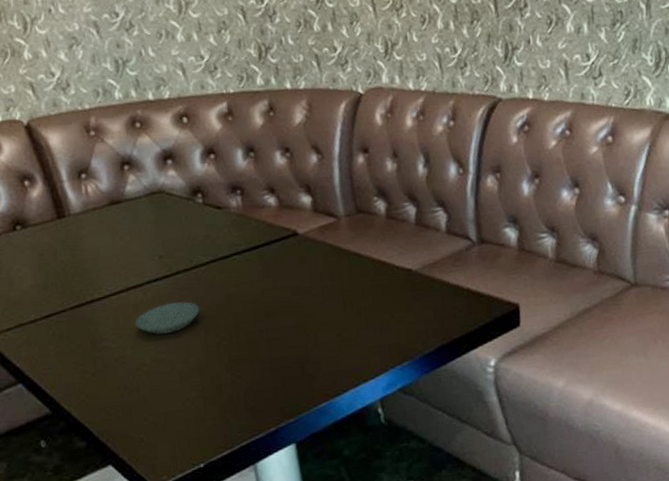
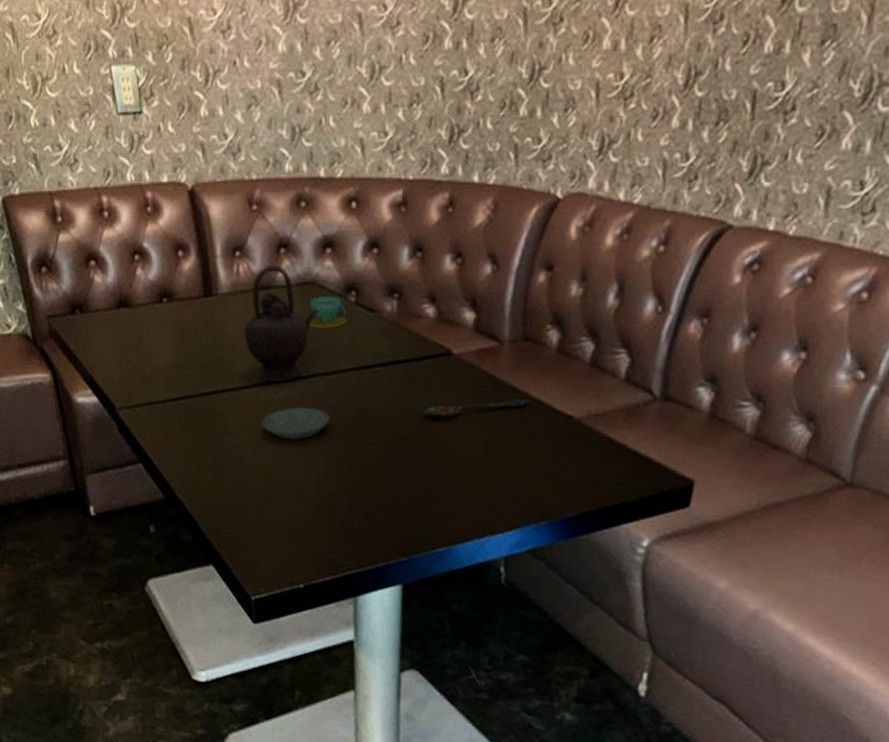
teapot: none [102,181,170,286] -> present [244,266,318,383]
teacup: none [160,200,199,231] -> present [309,295,348,329]
spoon: none [282,262,373,292] -> present [422,399,530,419]

